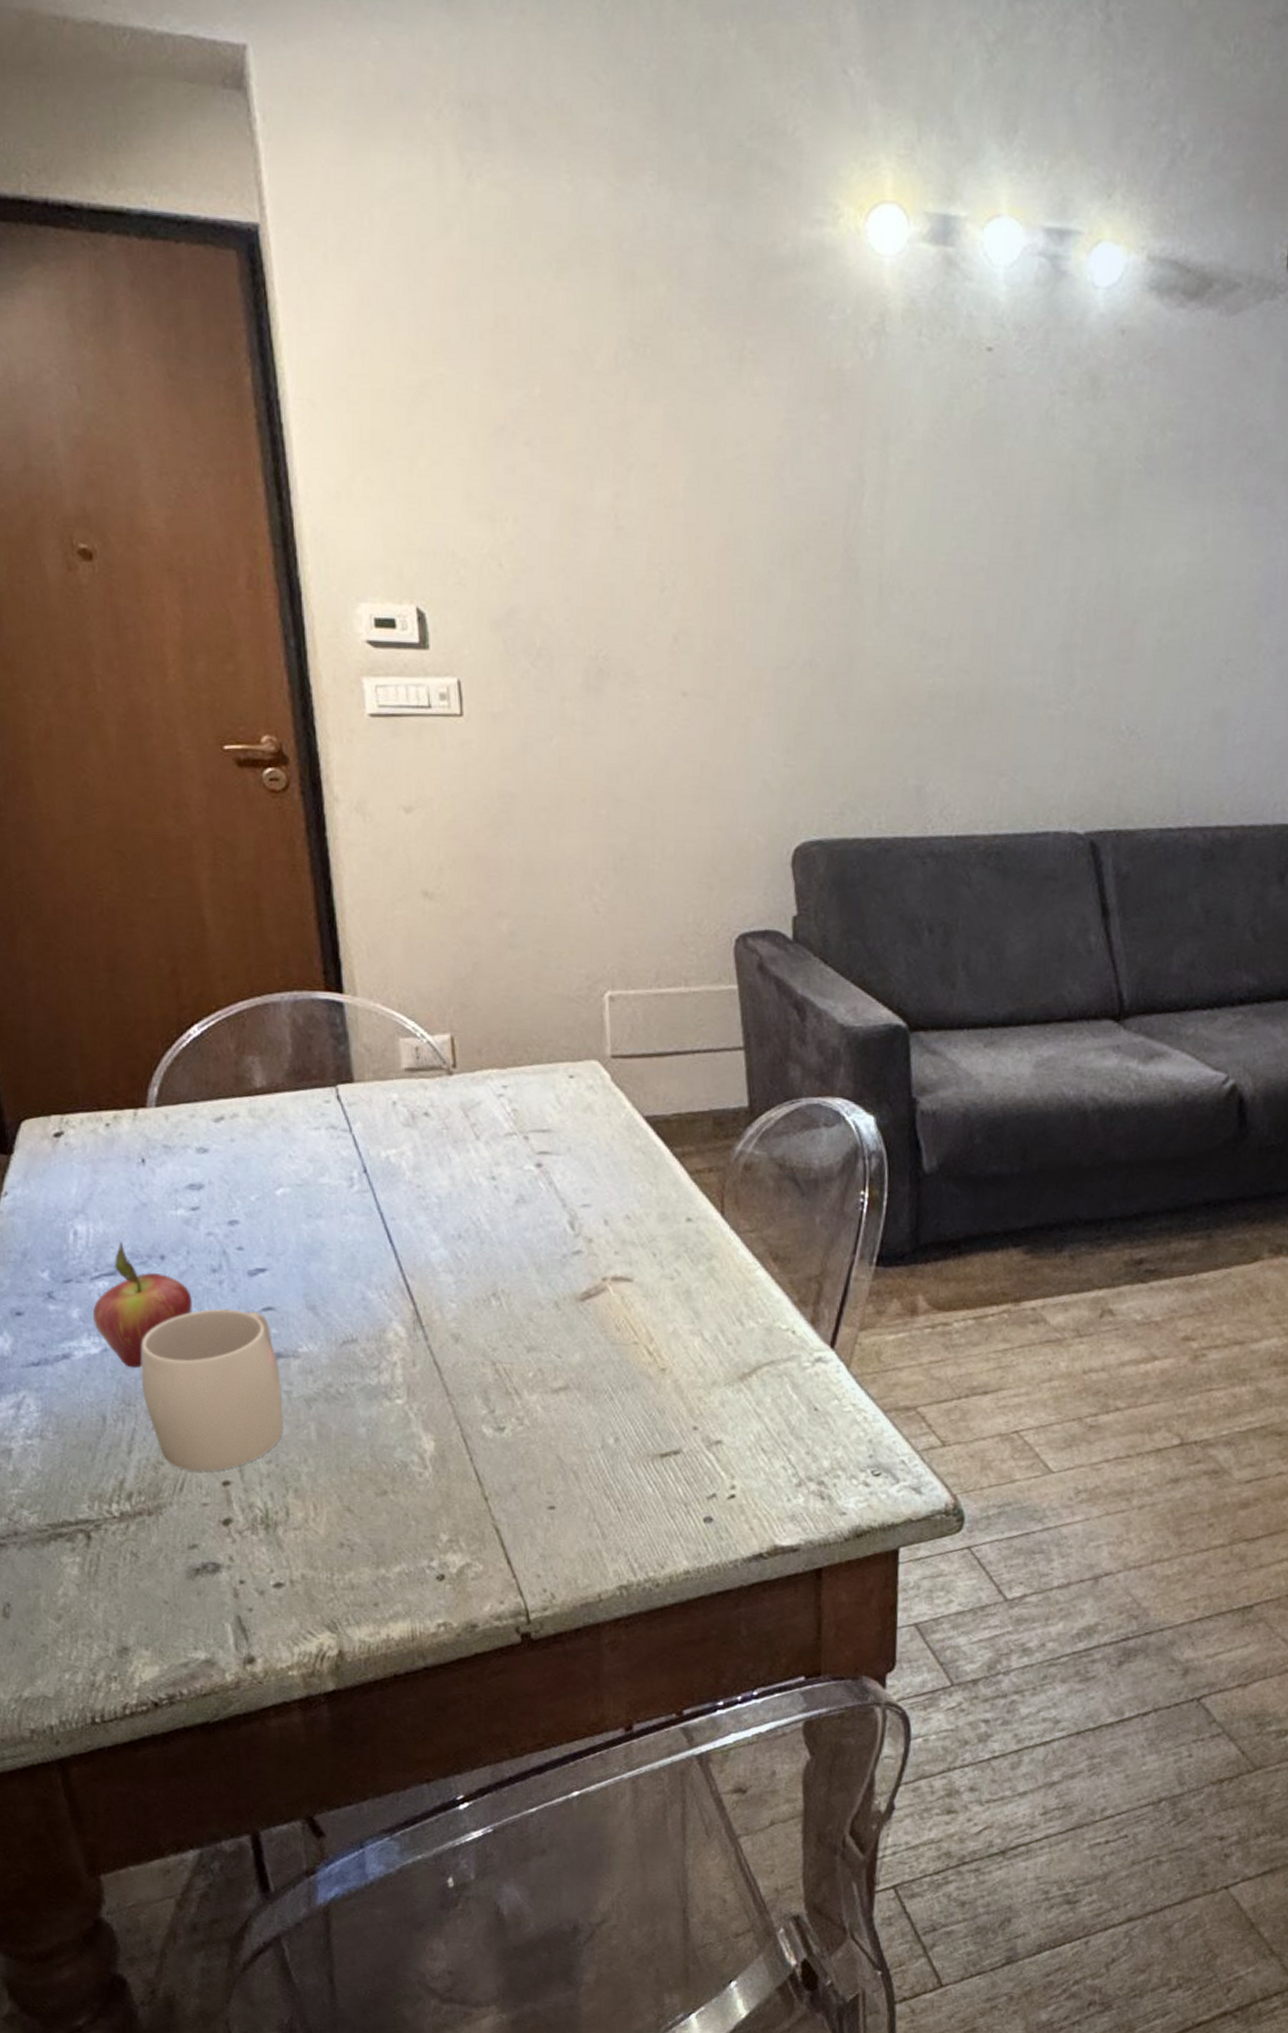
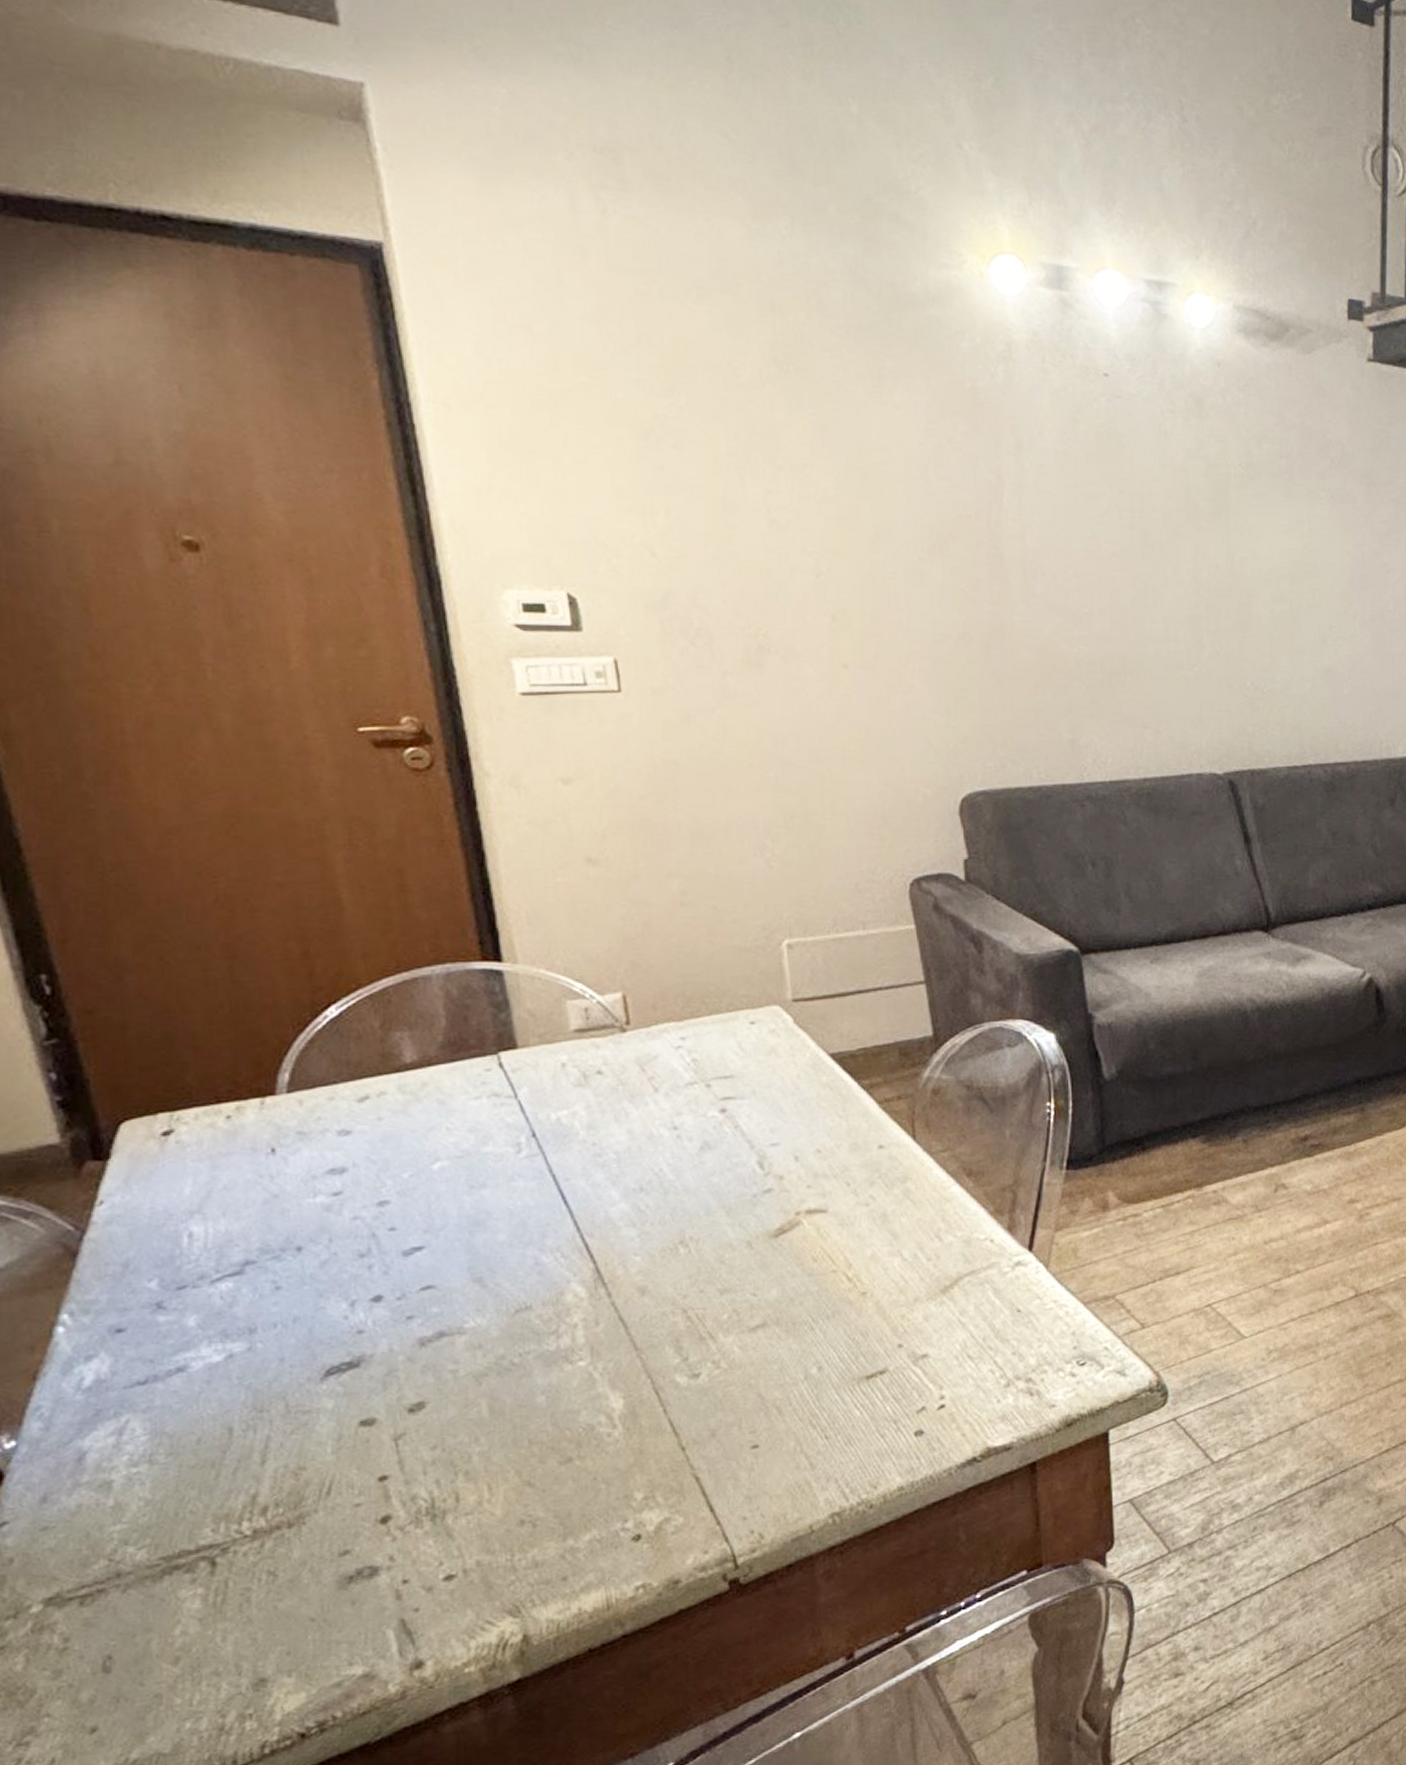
fruit: present [93,1242,193,1369] -> none [214,1239,338,1372]
mug: present [140,1309,283,1473] -> none [274,1292,449,1472]

